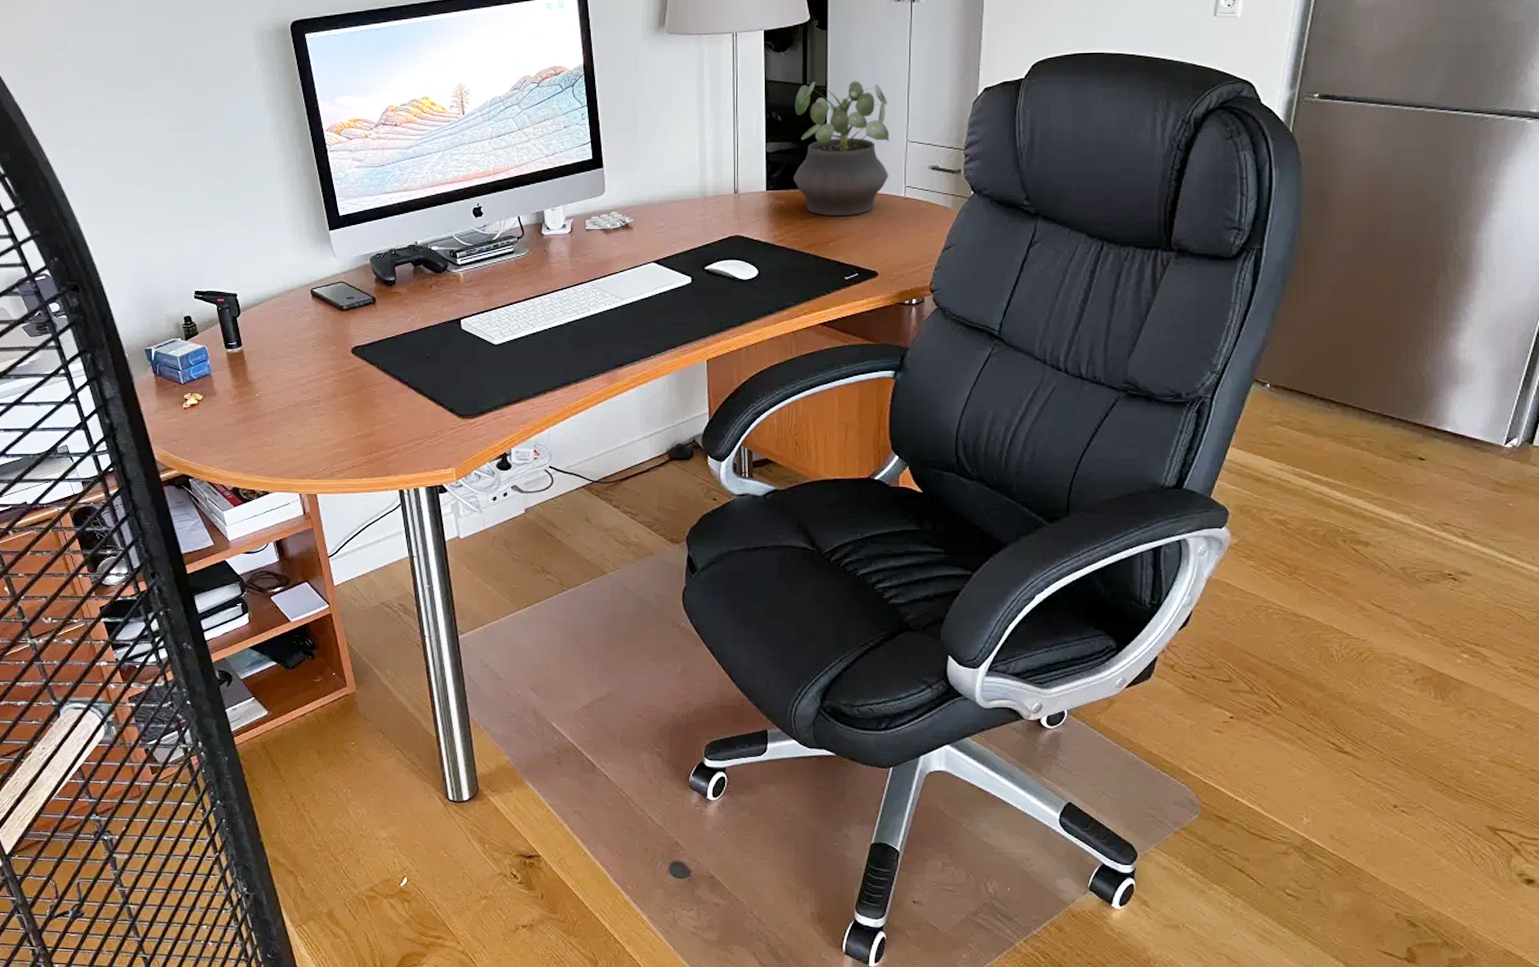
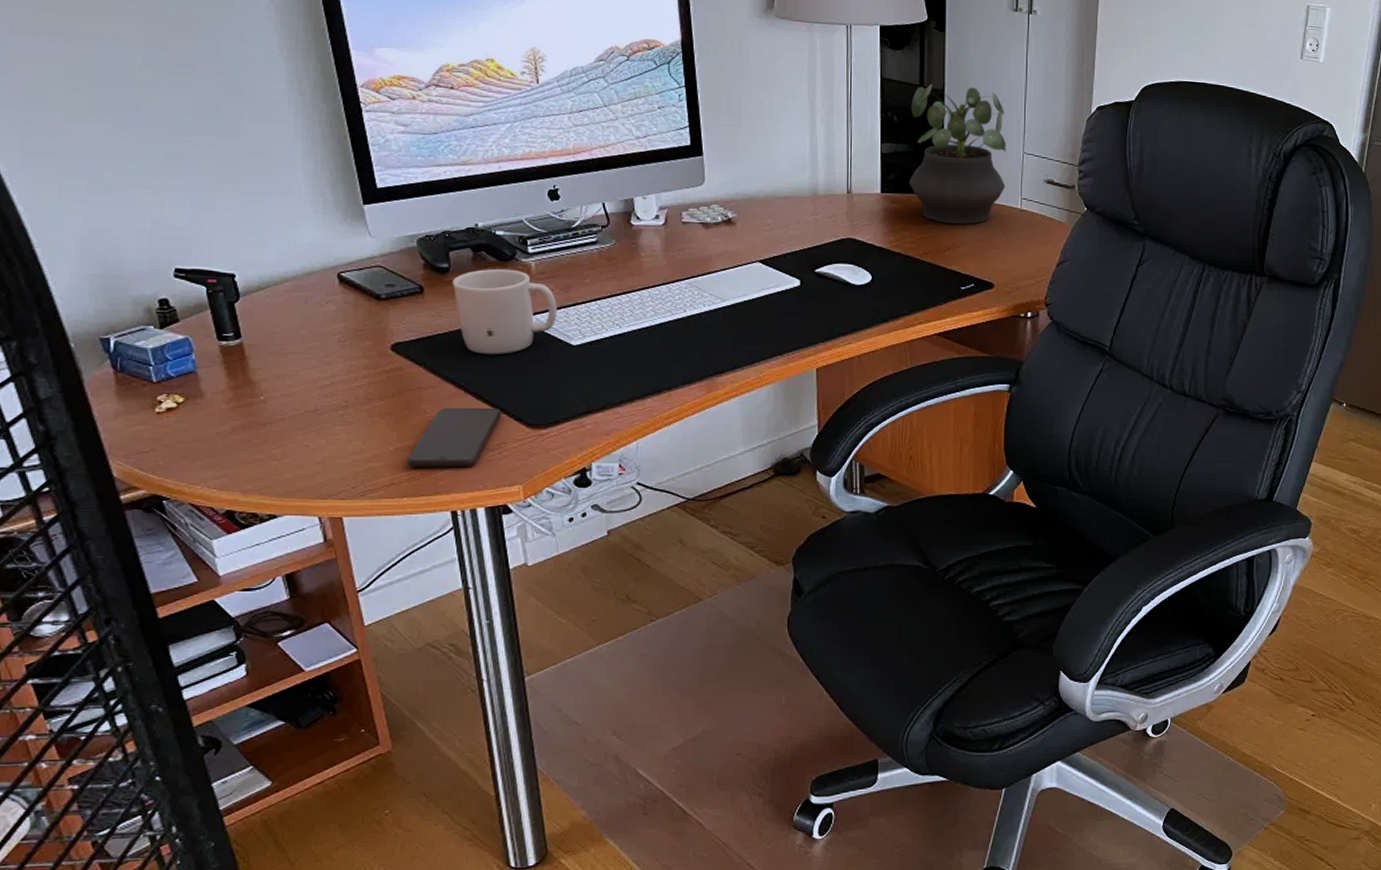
smartphone: none [364,400,438,453] -> present [406,407,502,468]
mug: none [398,279,482,354] -> present [453,268,558,354]

